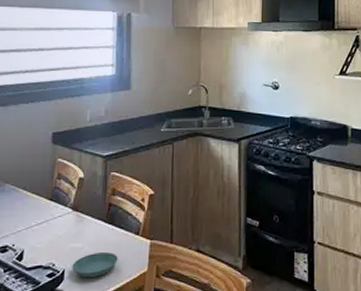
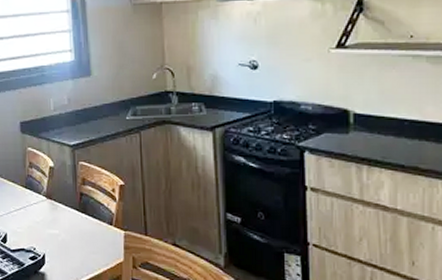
saucer: present [72,251,118,277] -> none [51,239,94,263]

